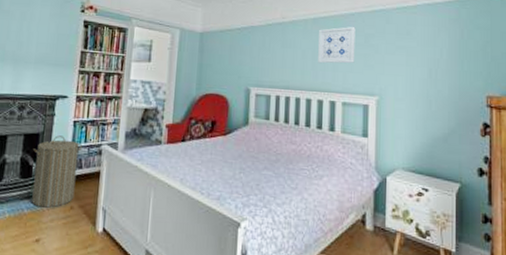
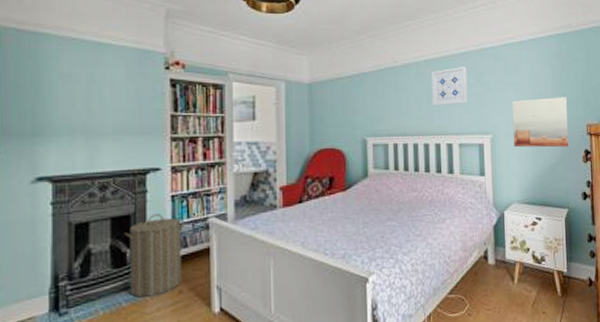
wall art: none [401,64,465,118] -> present [512,97,568,148]

